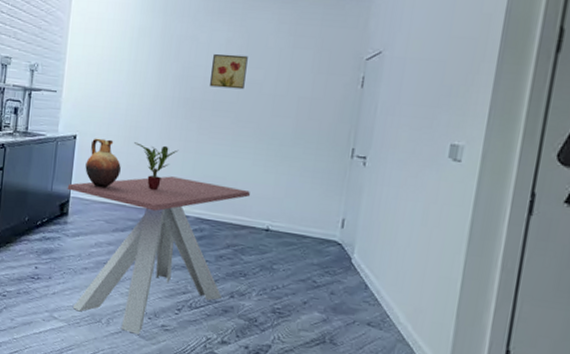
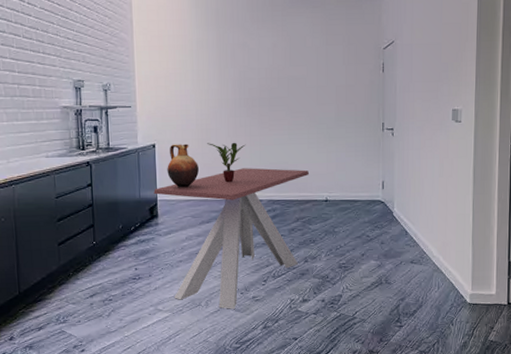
wall art: present [210,54,248,90] -> none [262,56,292,86]

